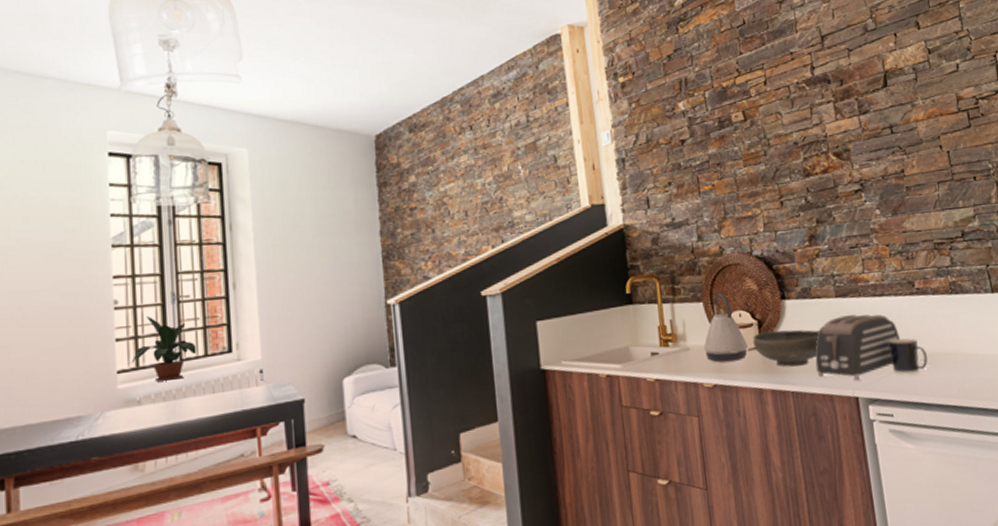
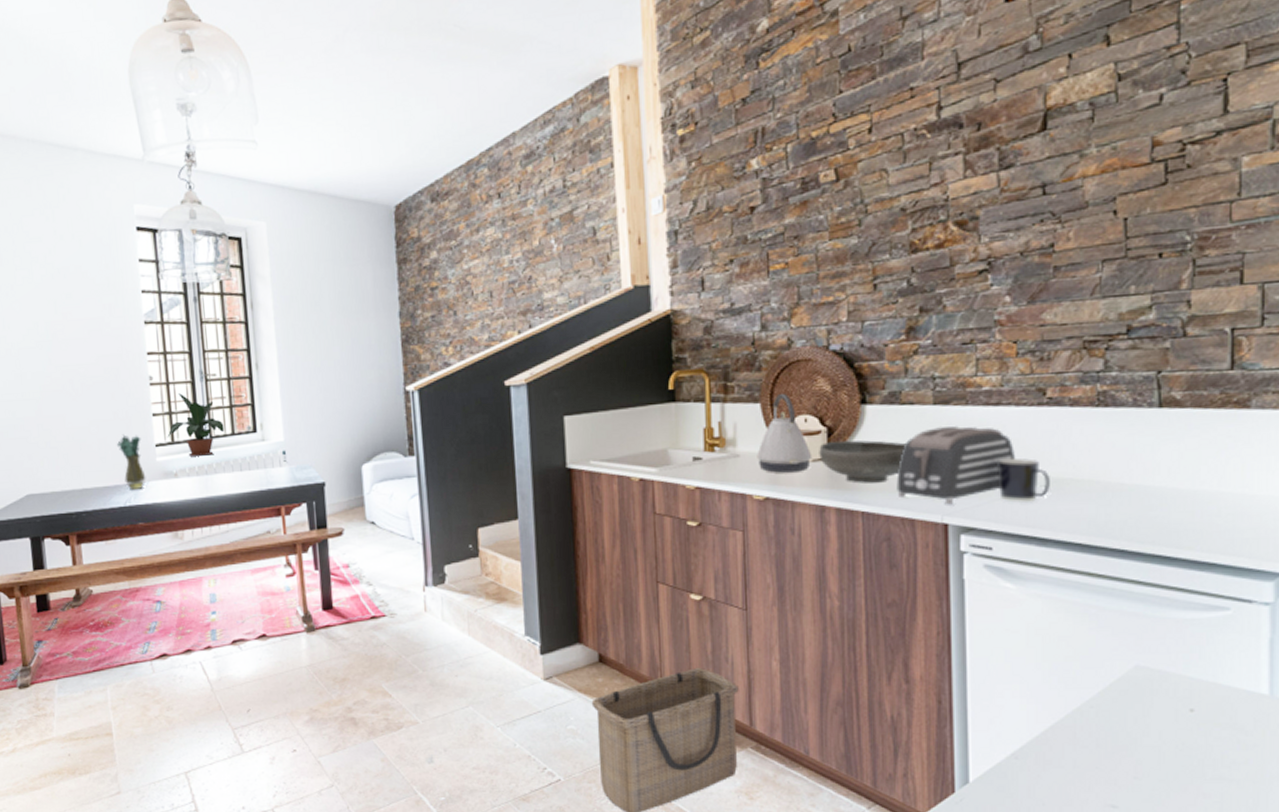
vase: none [70,362,104,422] -> present [116,434,146,489]

